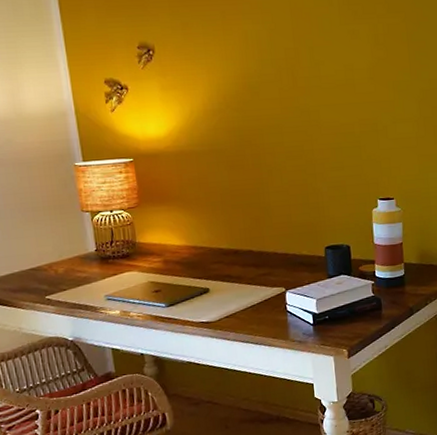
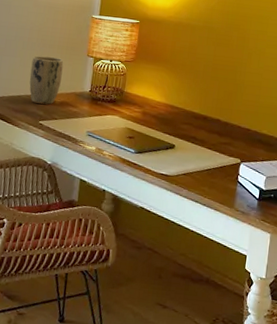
plant pot: none [16,221,60,278] -> present [29,56,64,105]

